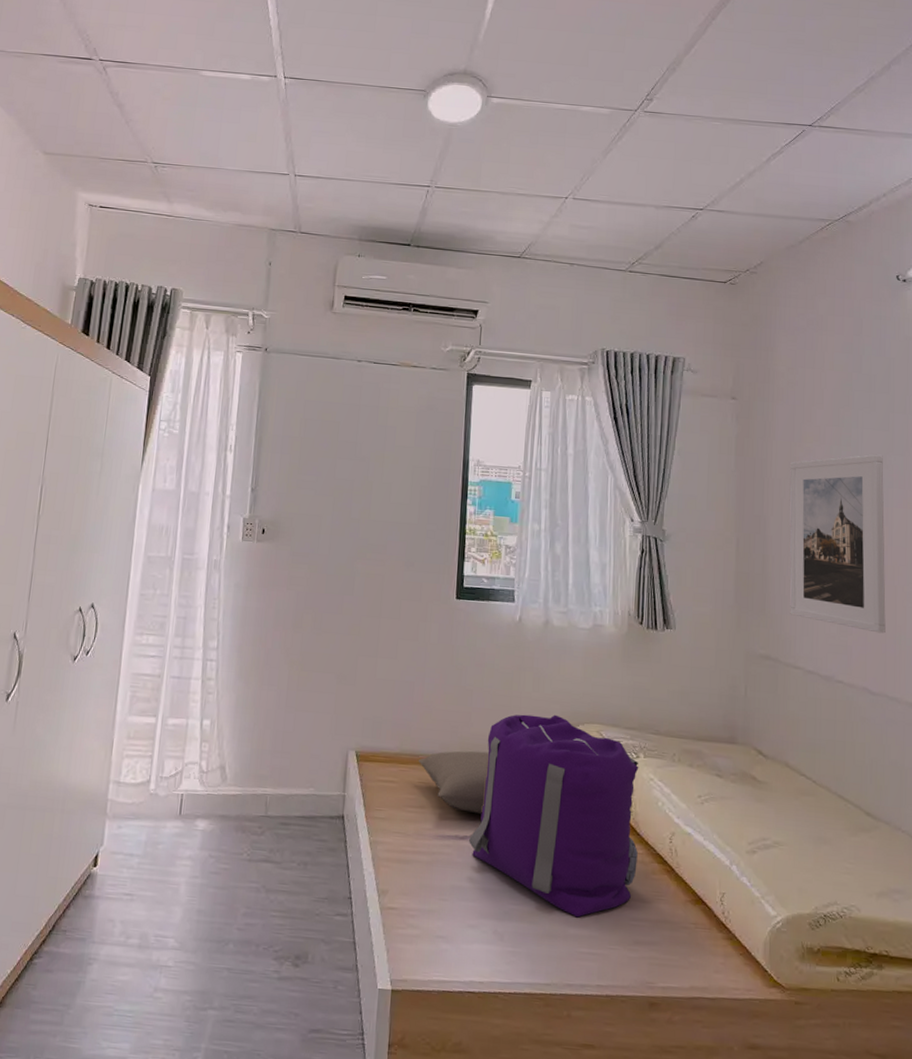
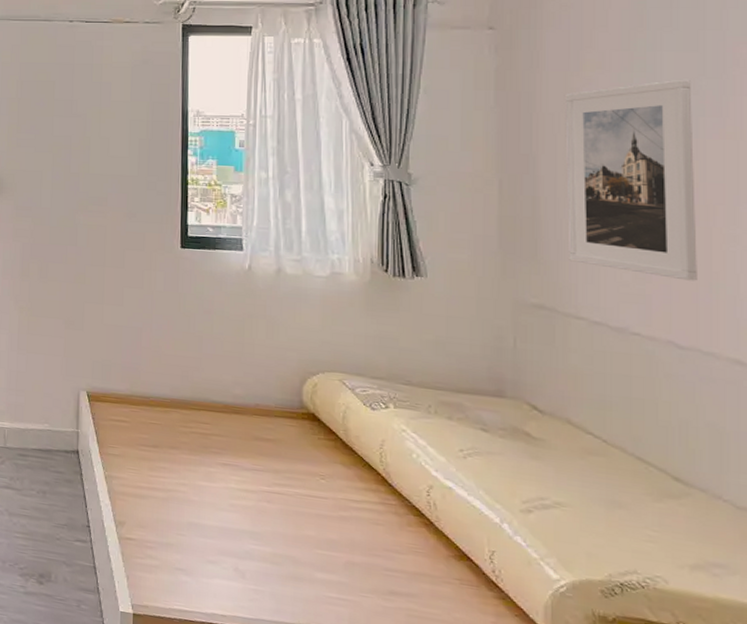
pillow: present [418,750,489,815] -> none [149,394,222,457]
backpack: present [469,714,639,918] -> none [205,361,390,563]

